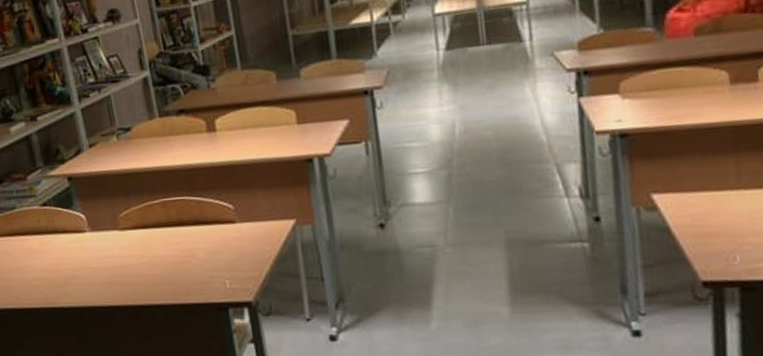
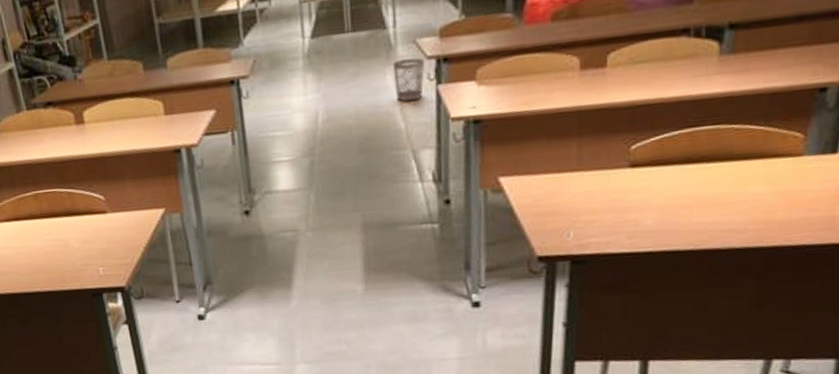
wastebasket: none [530,70,565,114] -> present [392,57,425,102]

